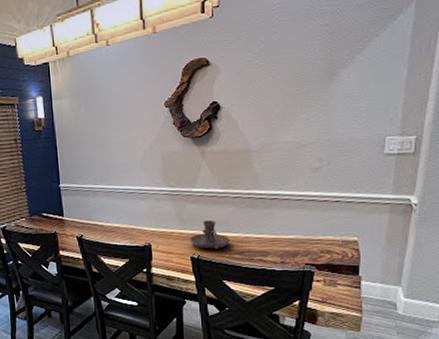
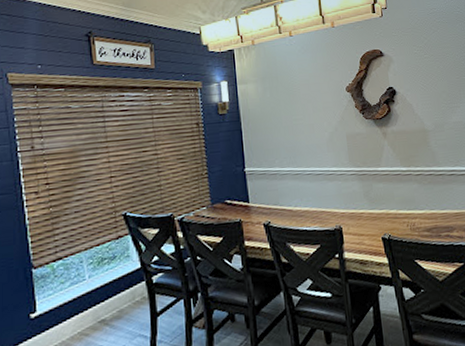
candle holder: present [190,219,230,249] -> none [379,198,418,228]

